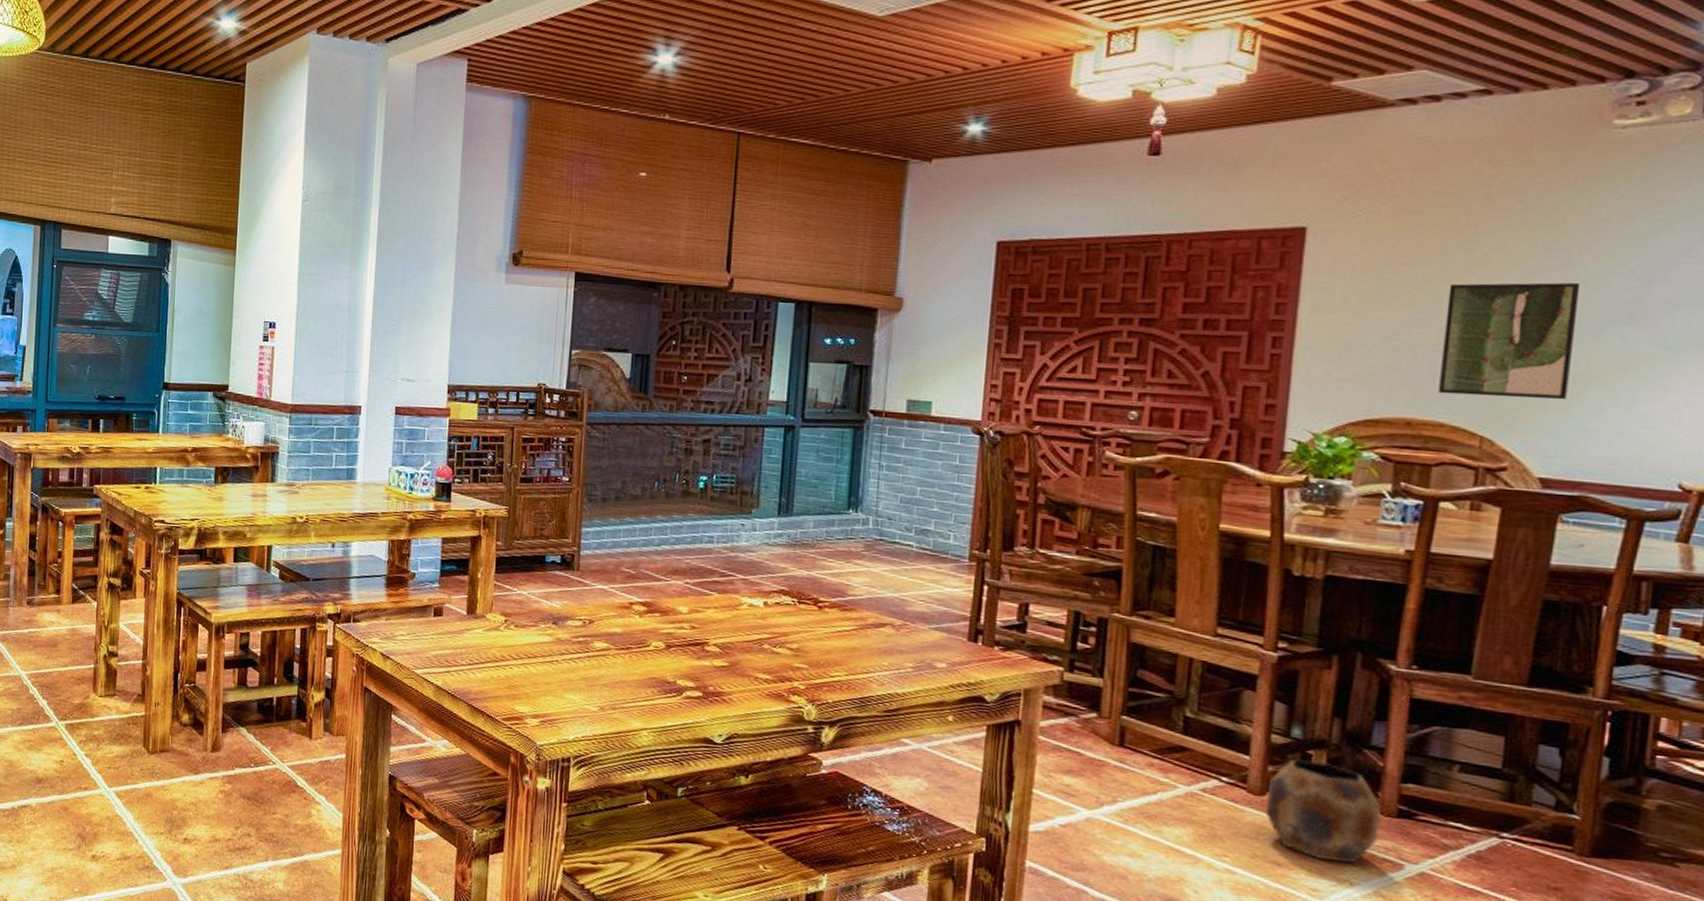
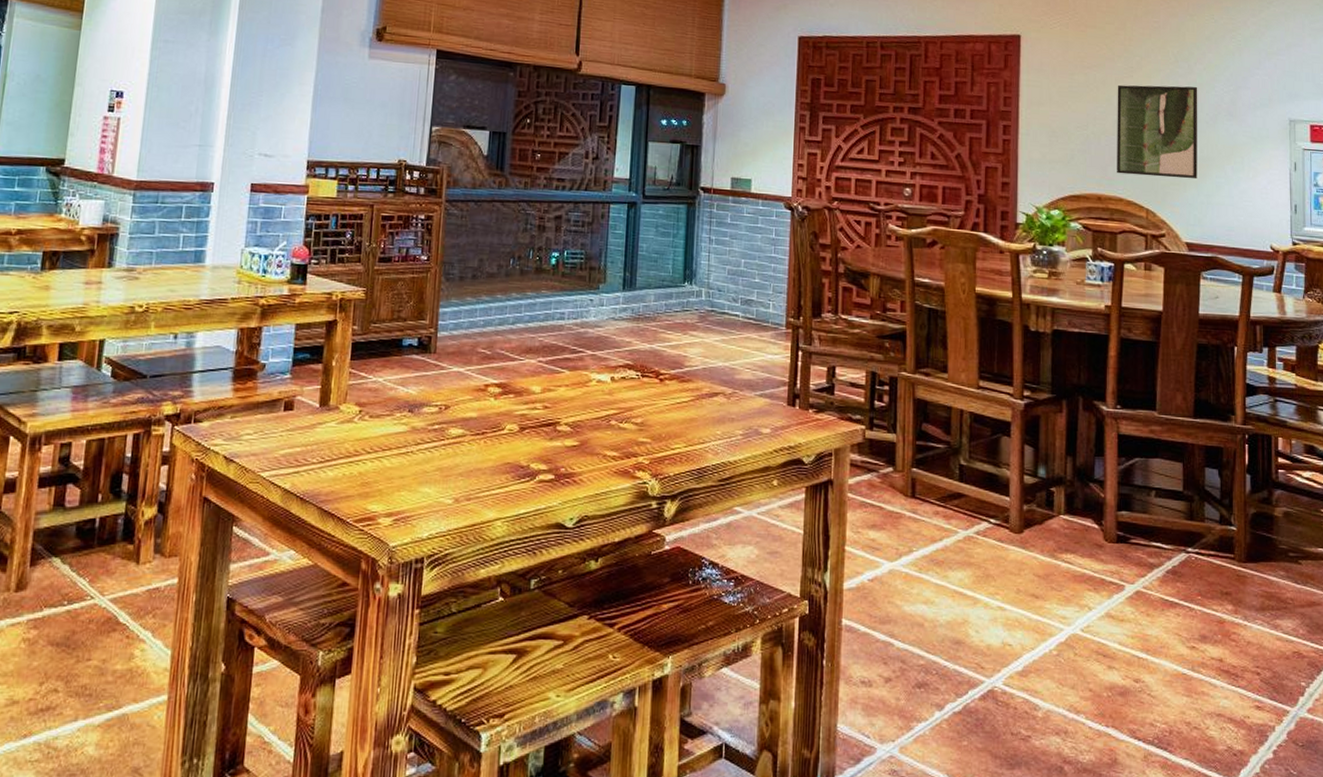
planter: present [1265,760,1381,864] -> none [1024,498,1106,589]

